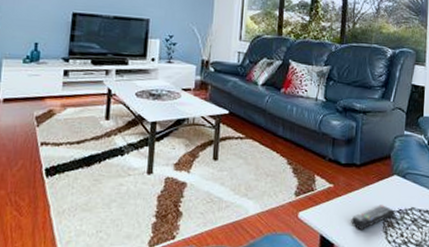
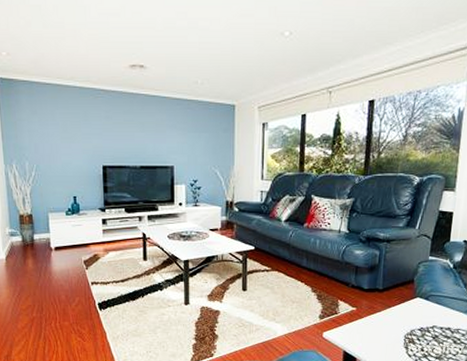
remote control: present [351,205,396,231] -> none [373,324,418,347]

